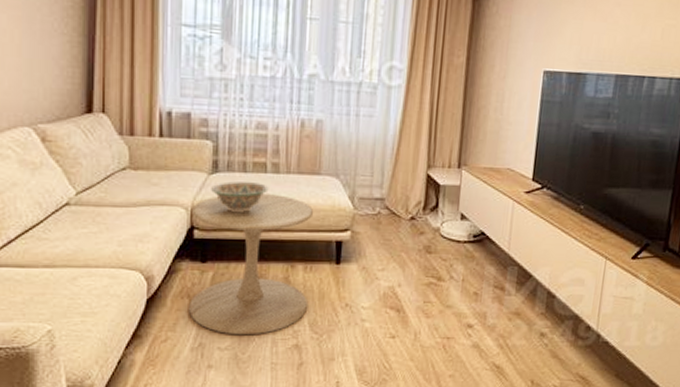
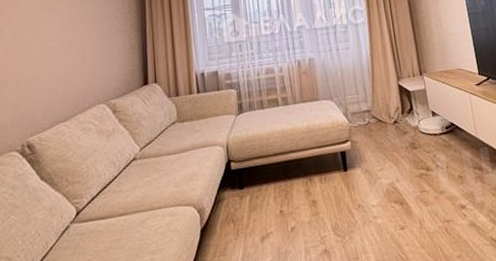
side table: present [189,194,313,336] -> none [227,122,329,250]
decorative bowl: present [211,181,269,212] -> none [239,115,283,143]

